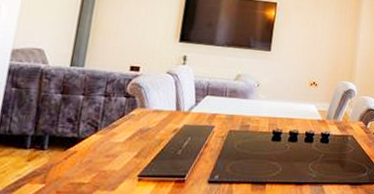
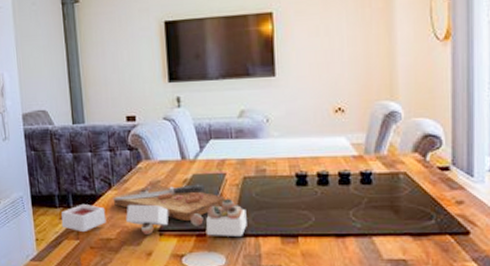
cutting board: none [27,131,226,183] -> present [61,184,247,236]

